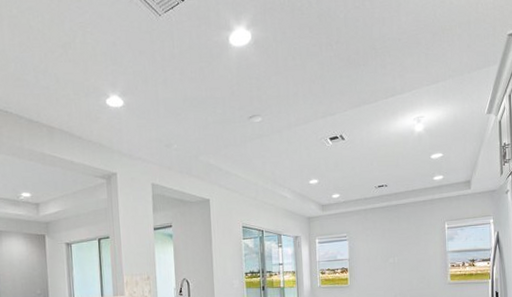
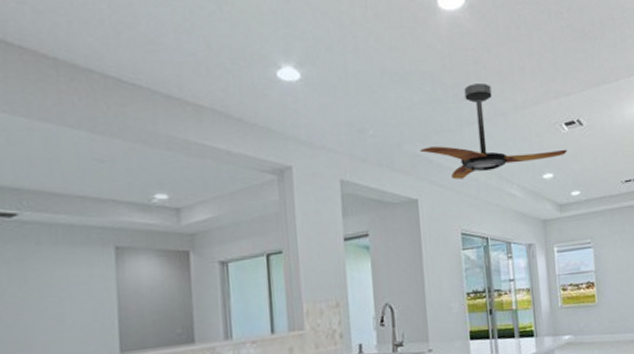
ceiling fan: none [212,106,330,184] -> present [419,84,567,180]

